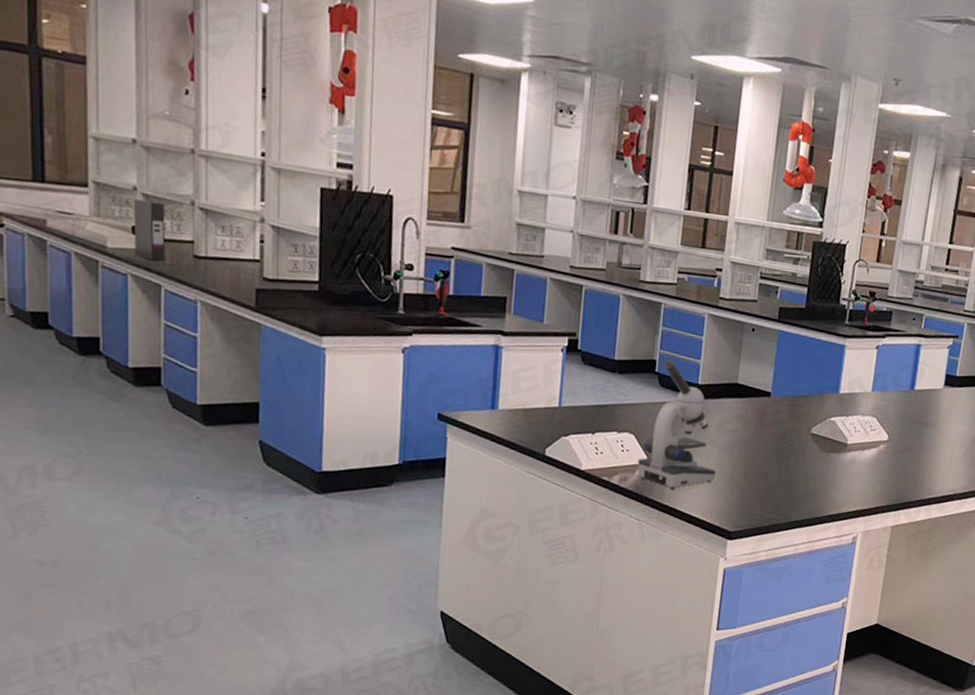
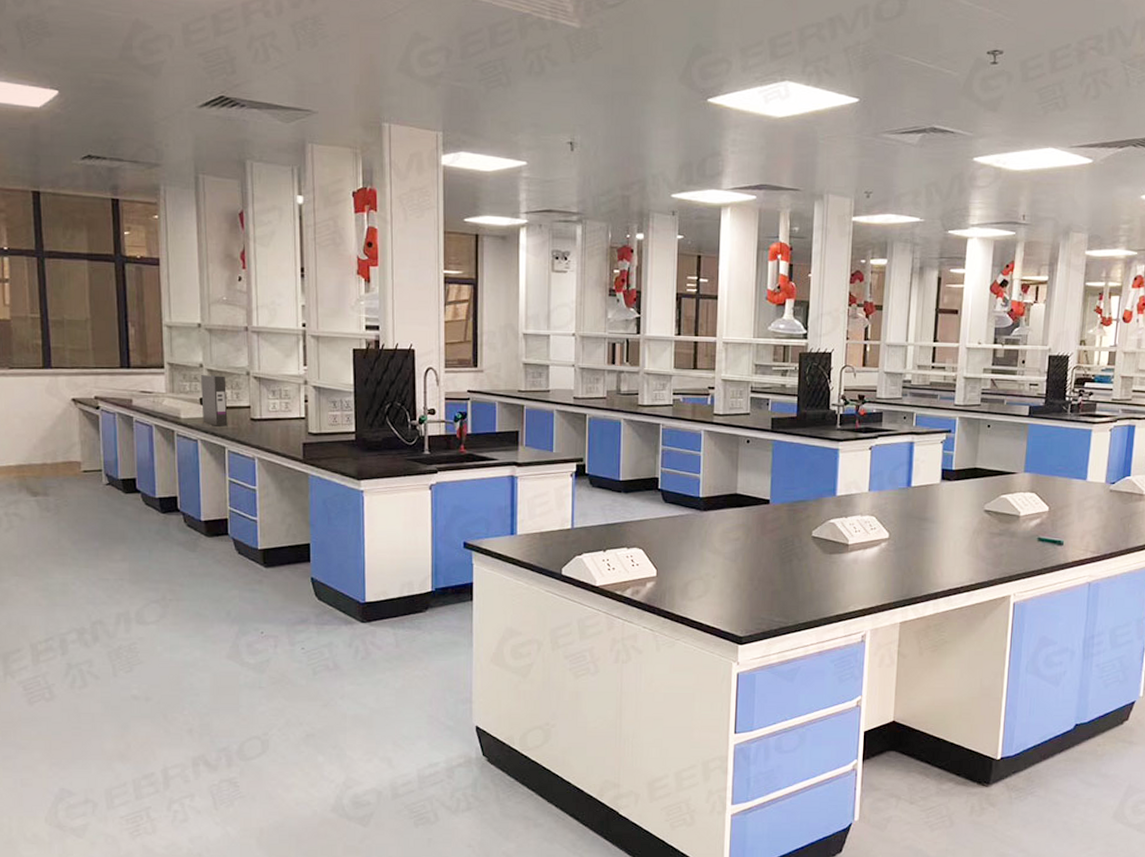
microscope: present [637,360,715,489] -> none [648,477,722,599]

